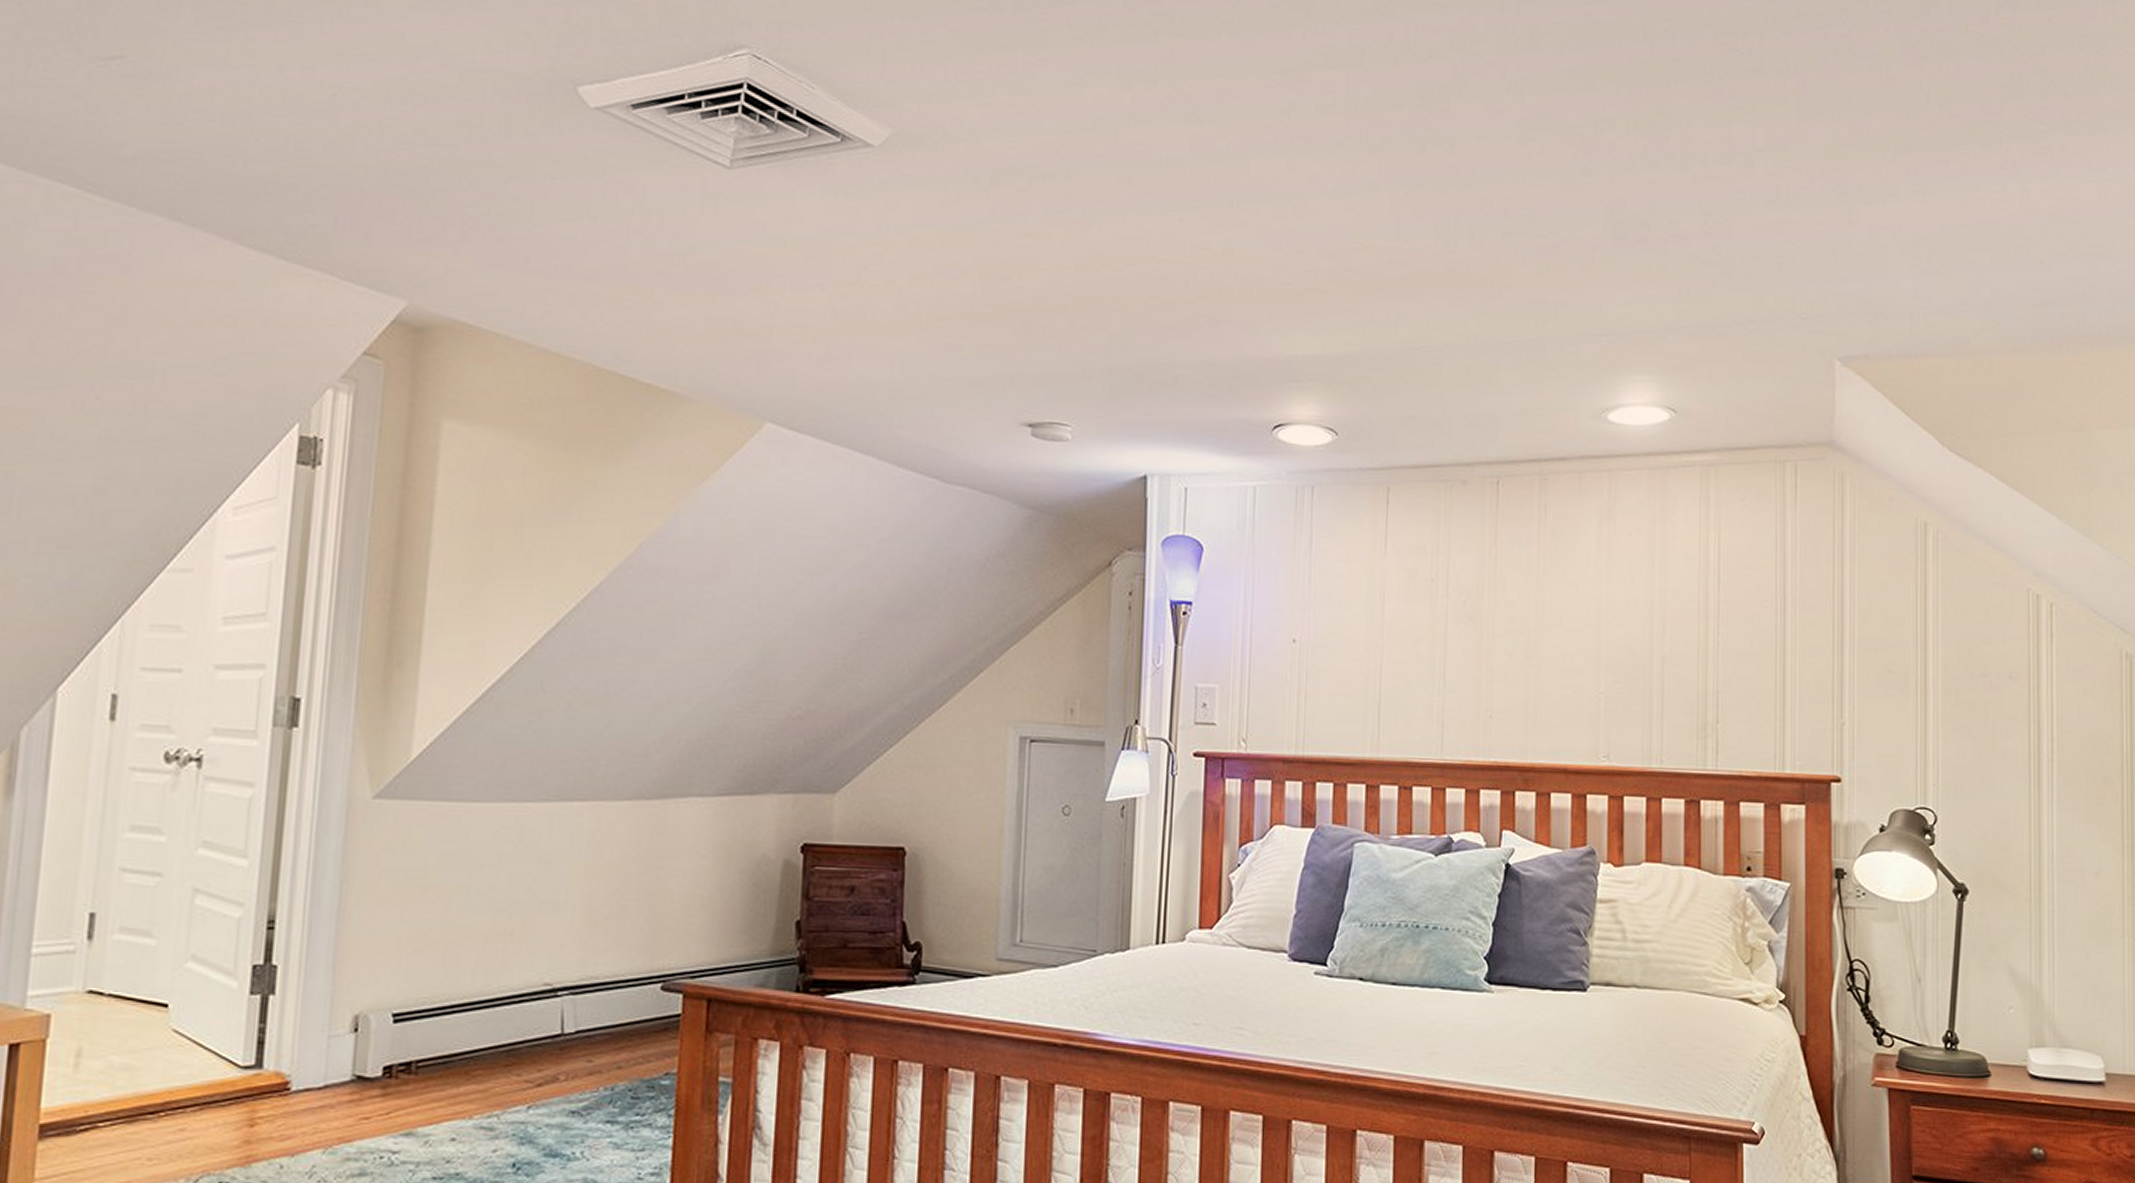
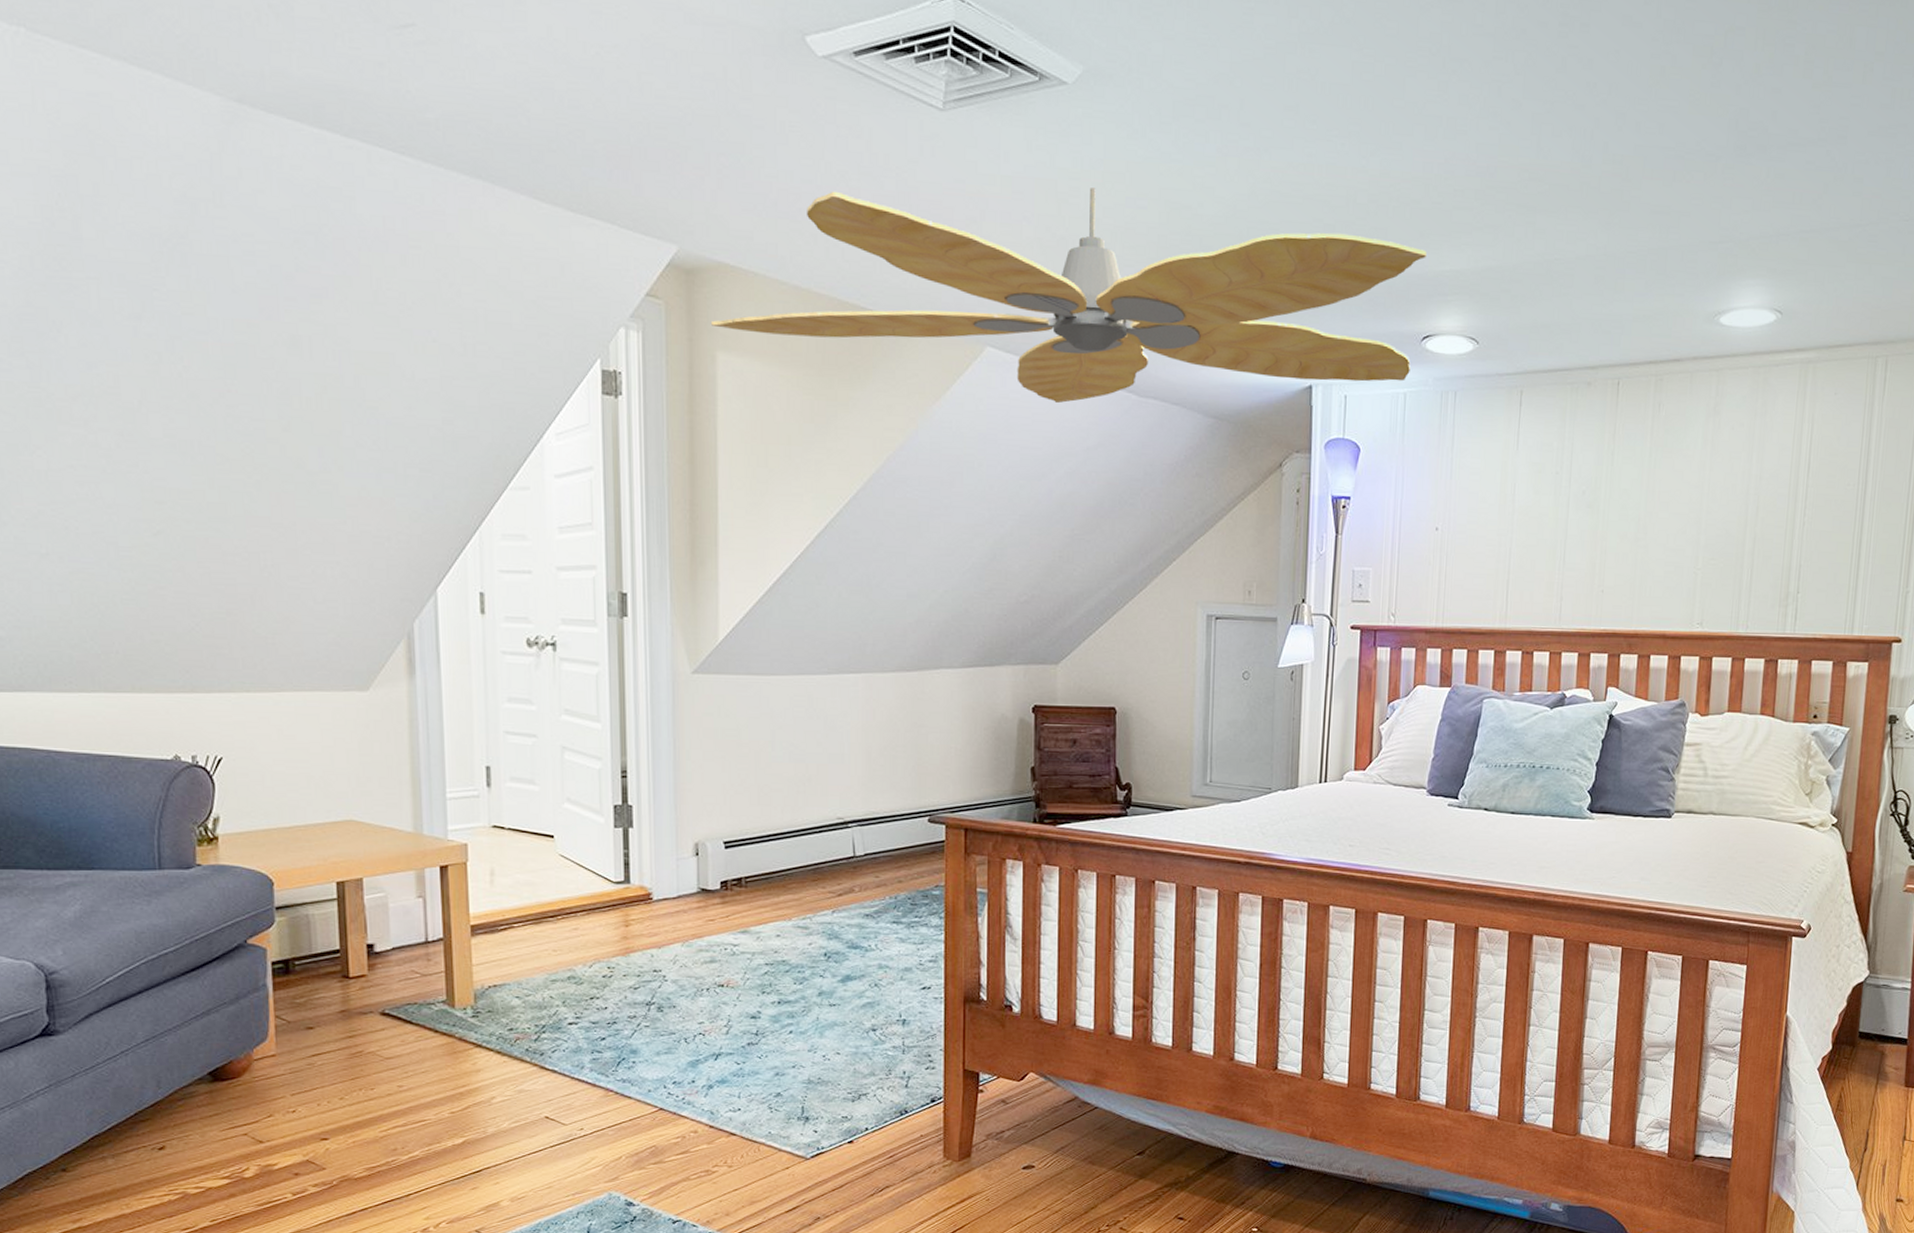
ceiling fan: none [439,248,1277,488] -> present [711,188,1427,404]

